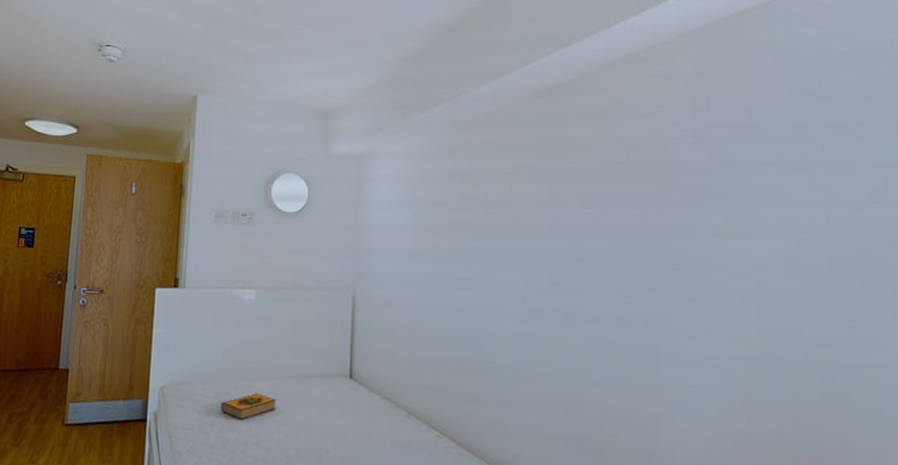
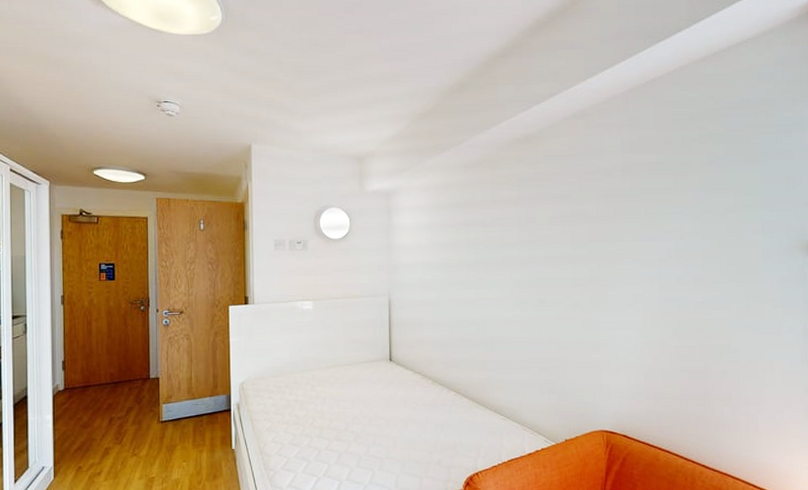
hardback book: present [221,393,277,420] -> none [291,380,335,400]

